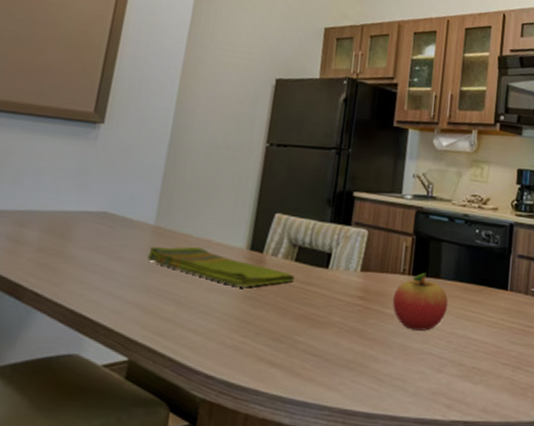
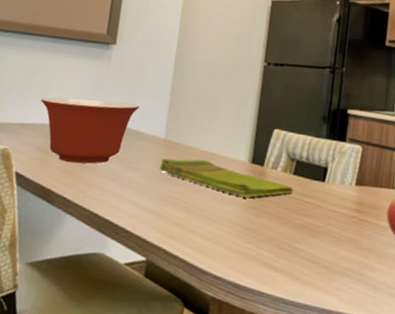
mixing bowl: none [14,180,128,254] -> present [41,97,140,164]

